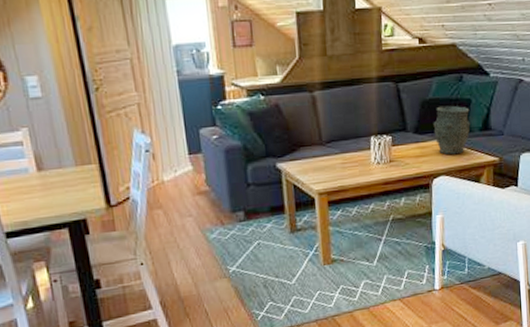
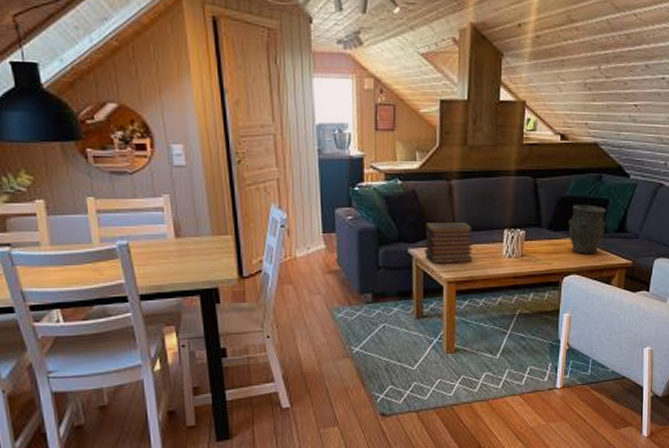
book stack: none [292,133,342,176] -> present [424,223,474,264]

